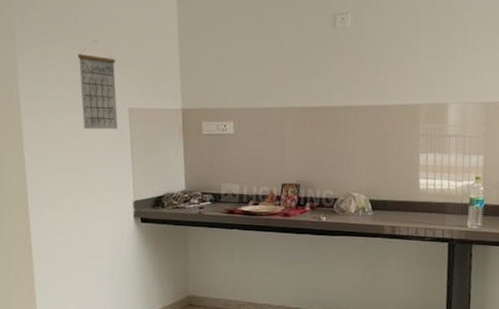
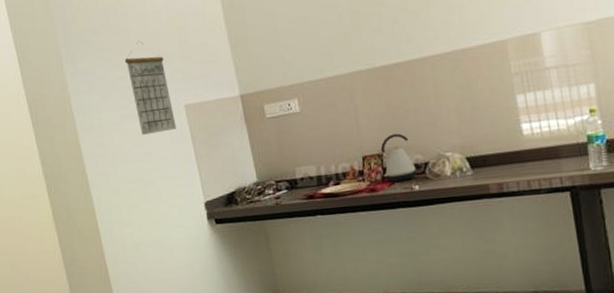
kettle: none [297,168,328,211] -> present [380,133,416,182]

